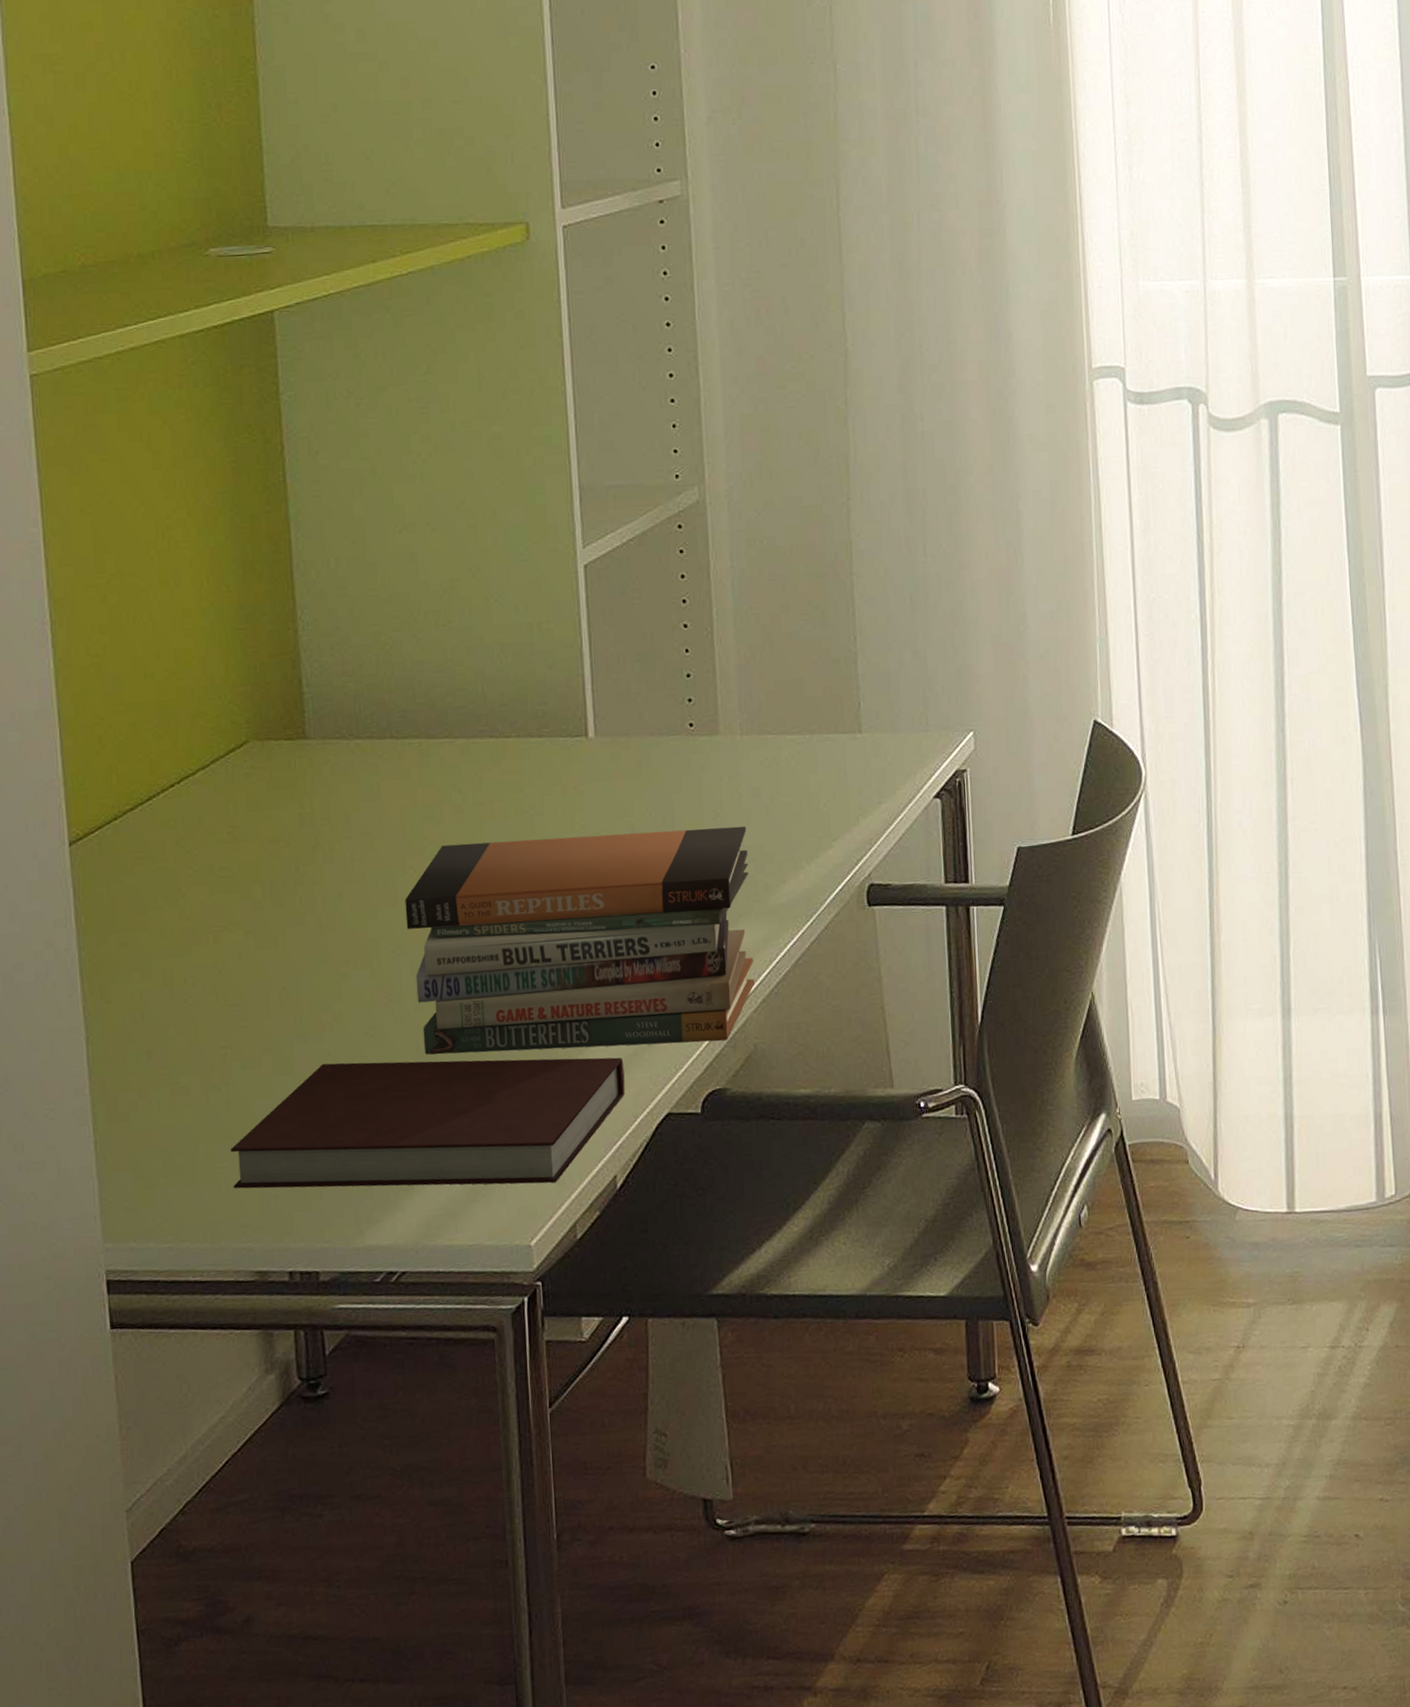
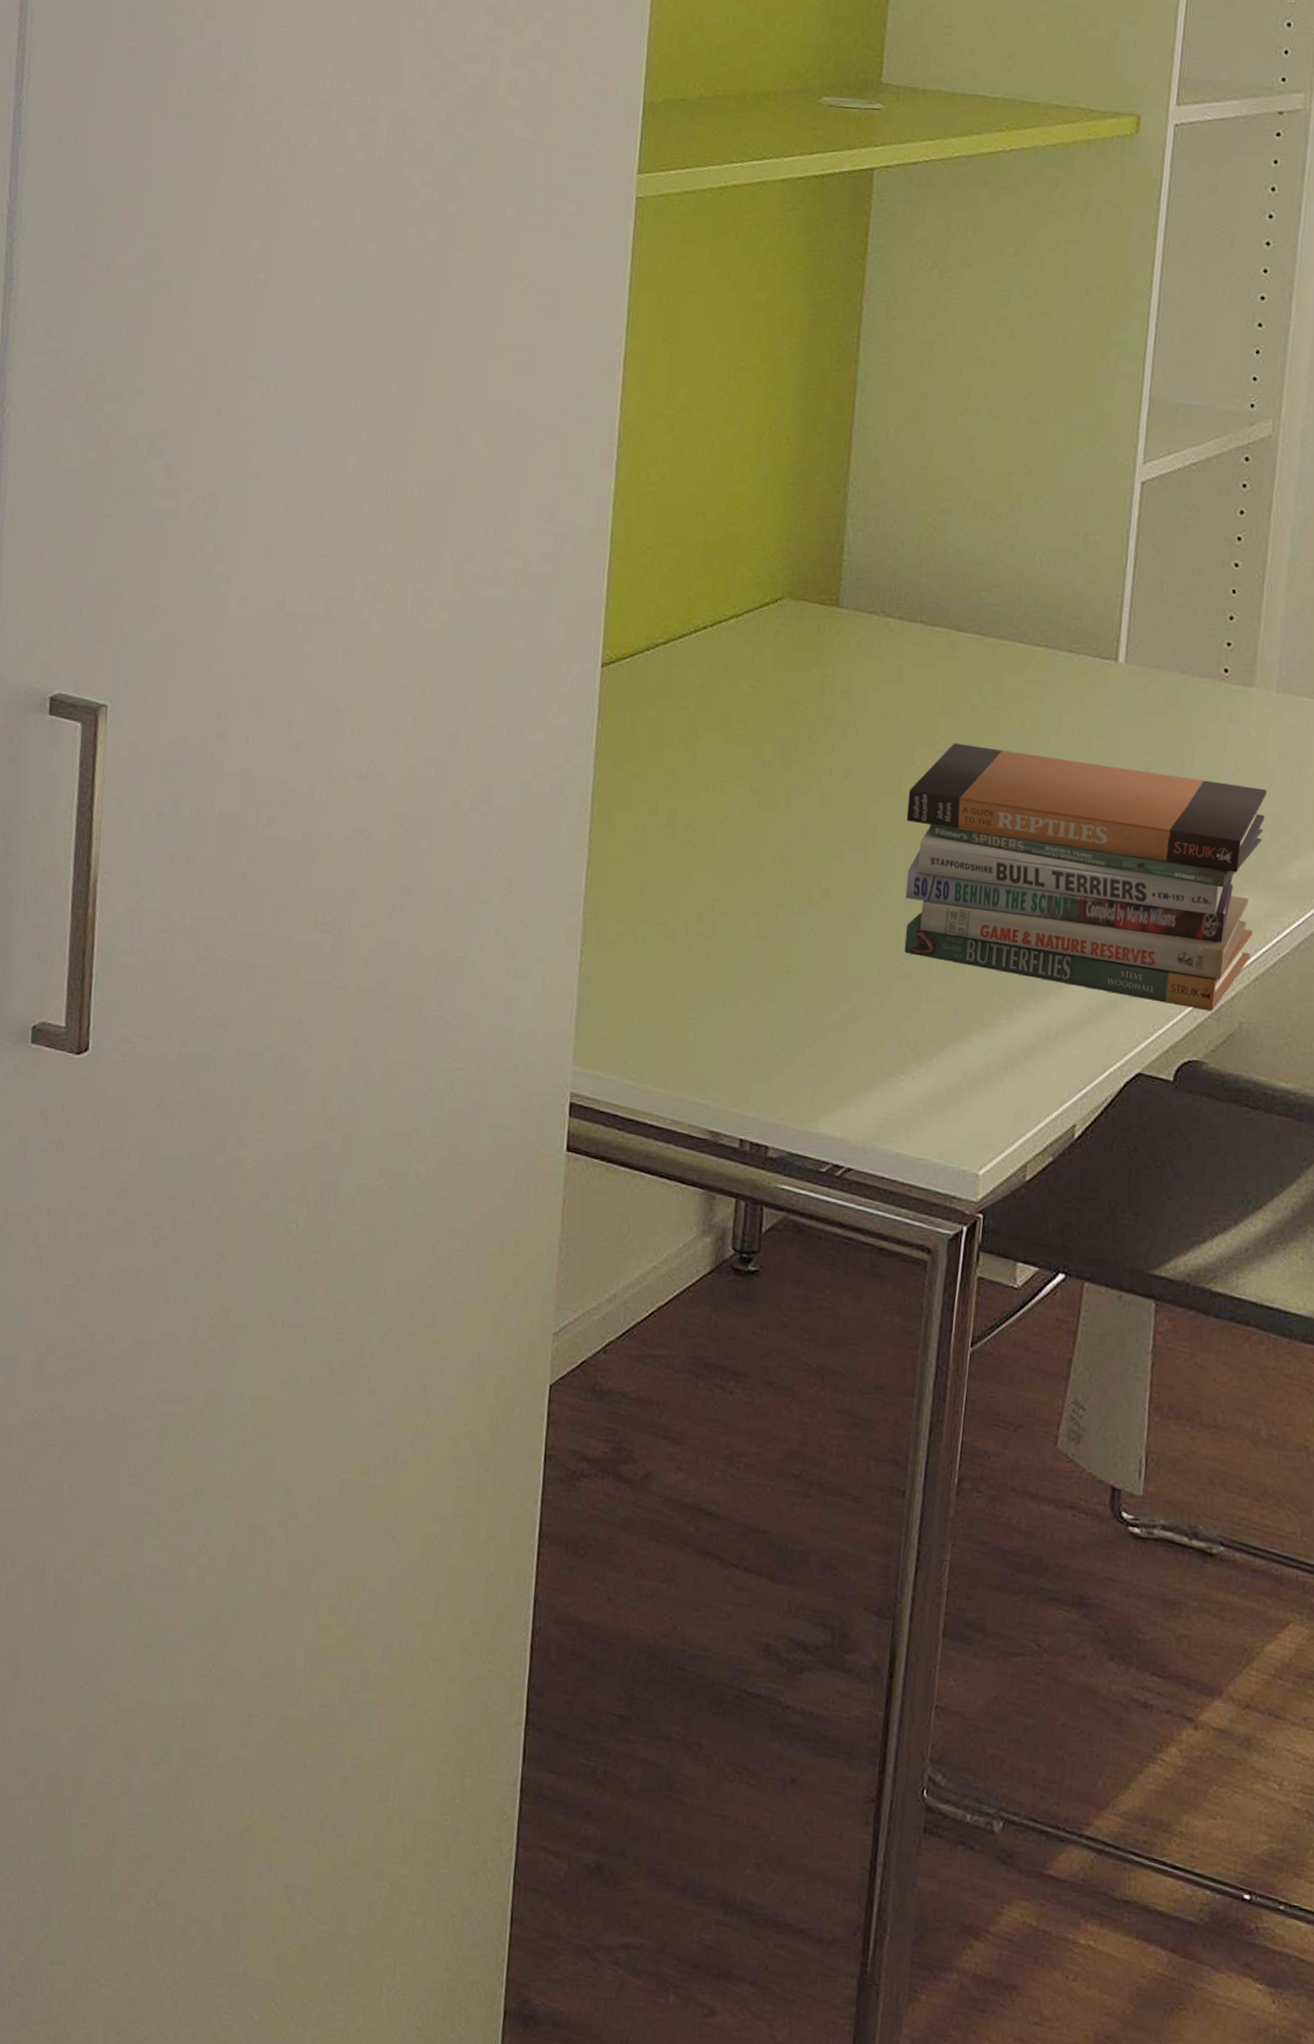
notebook: present [230,1057,625,1189] -> none [701,938,1101,1117]

